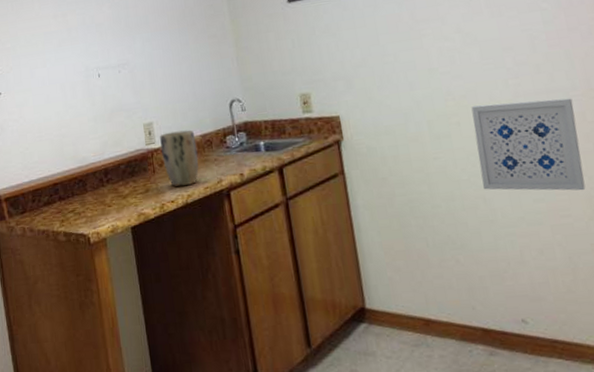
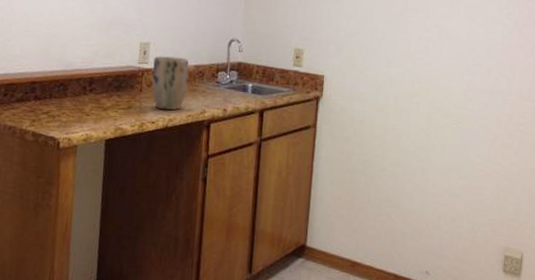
wall art: present [471,98,586,191] -> none [424,91,507,177]

